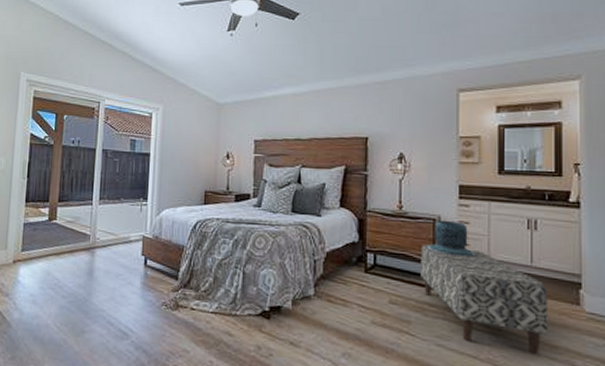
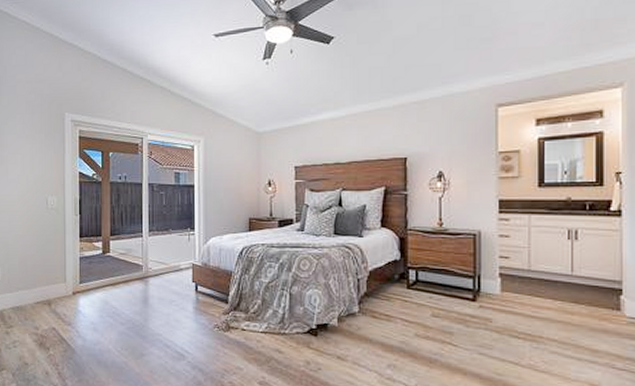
bench: present [421,244,548,355] -> none [462,259,588,359]
decorative urn: present [427,220,474,257] -> none [468,234,515,269]

